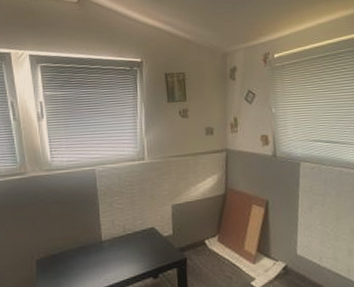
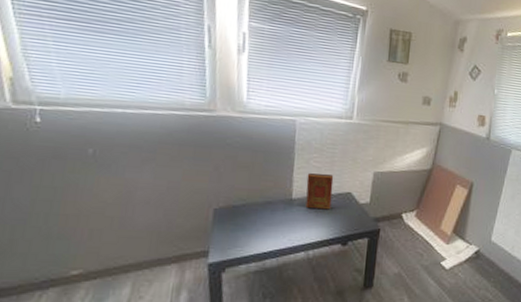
book: none [112,214,138,248] -> present [305,173,334,210]

